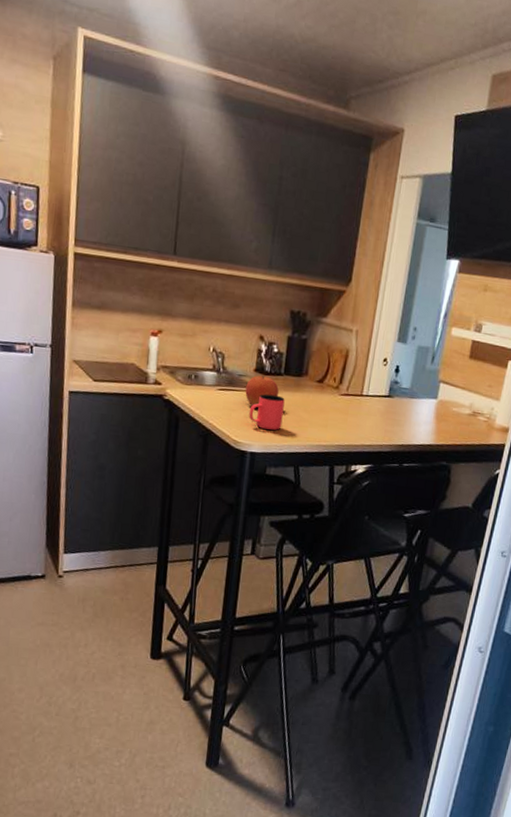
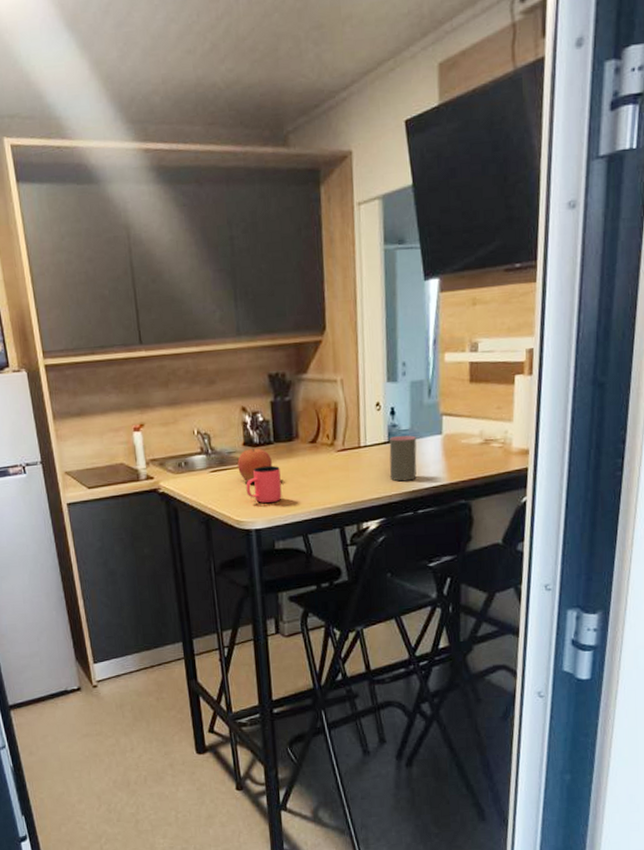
cup: none [383,392,414,436] -> present [389,435,417,482]

